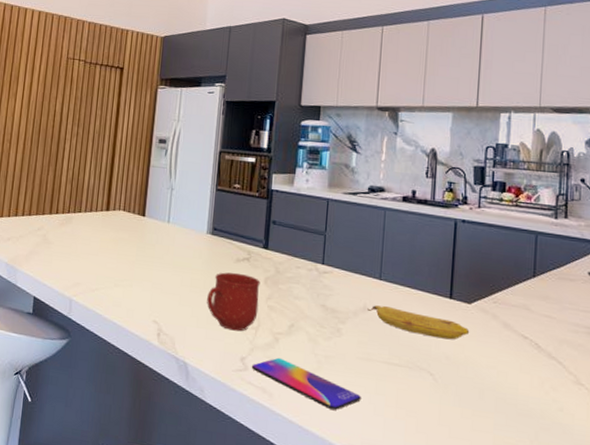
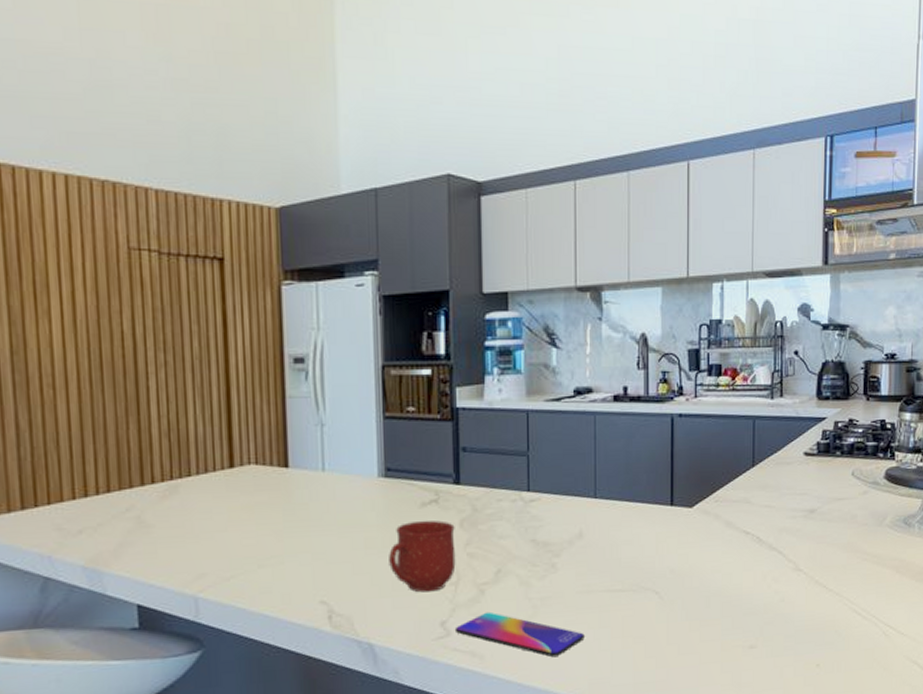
fruit: present [367,305,470,340] -> none [584,527,693,552]

